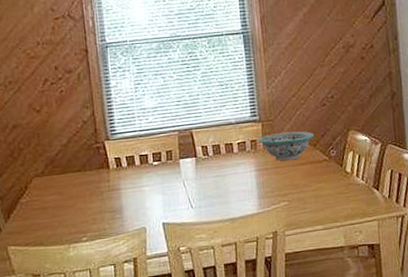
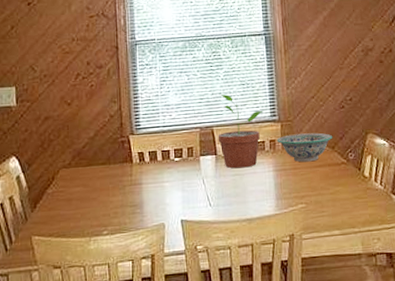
potted plant: none [197,96,243,170] -> present [218,94,263,169]

